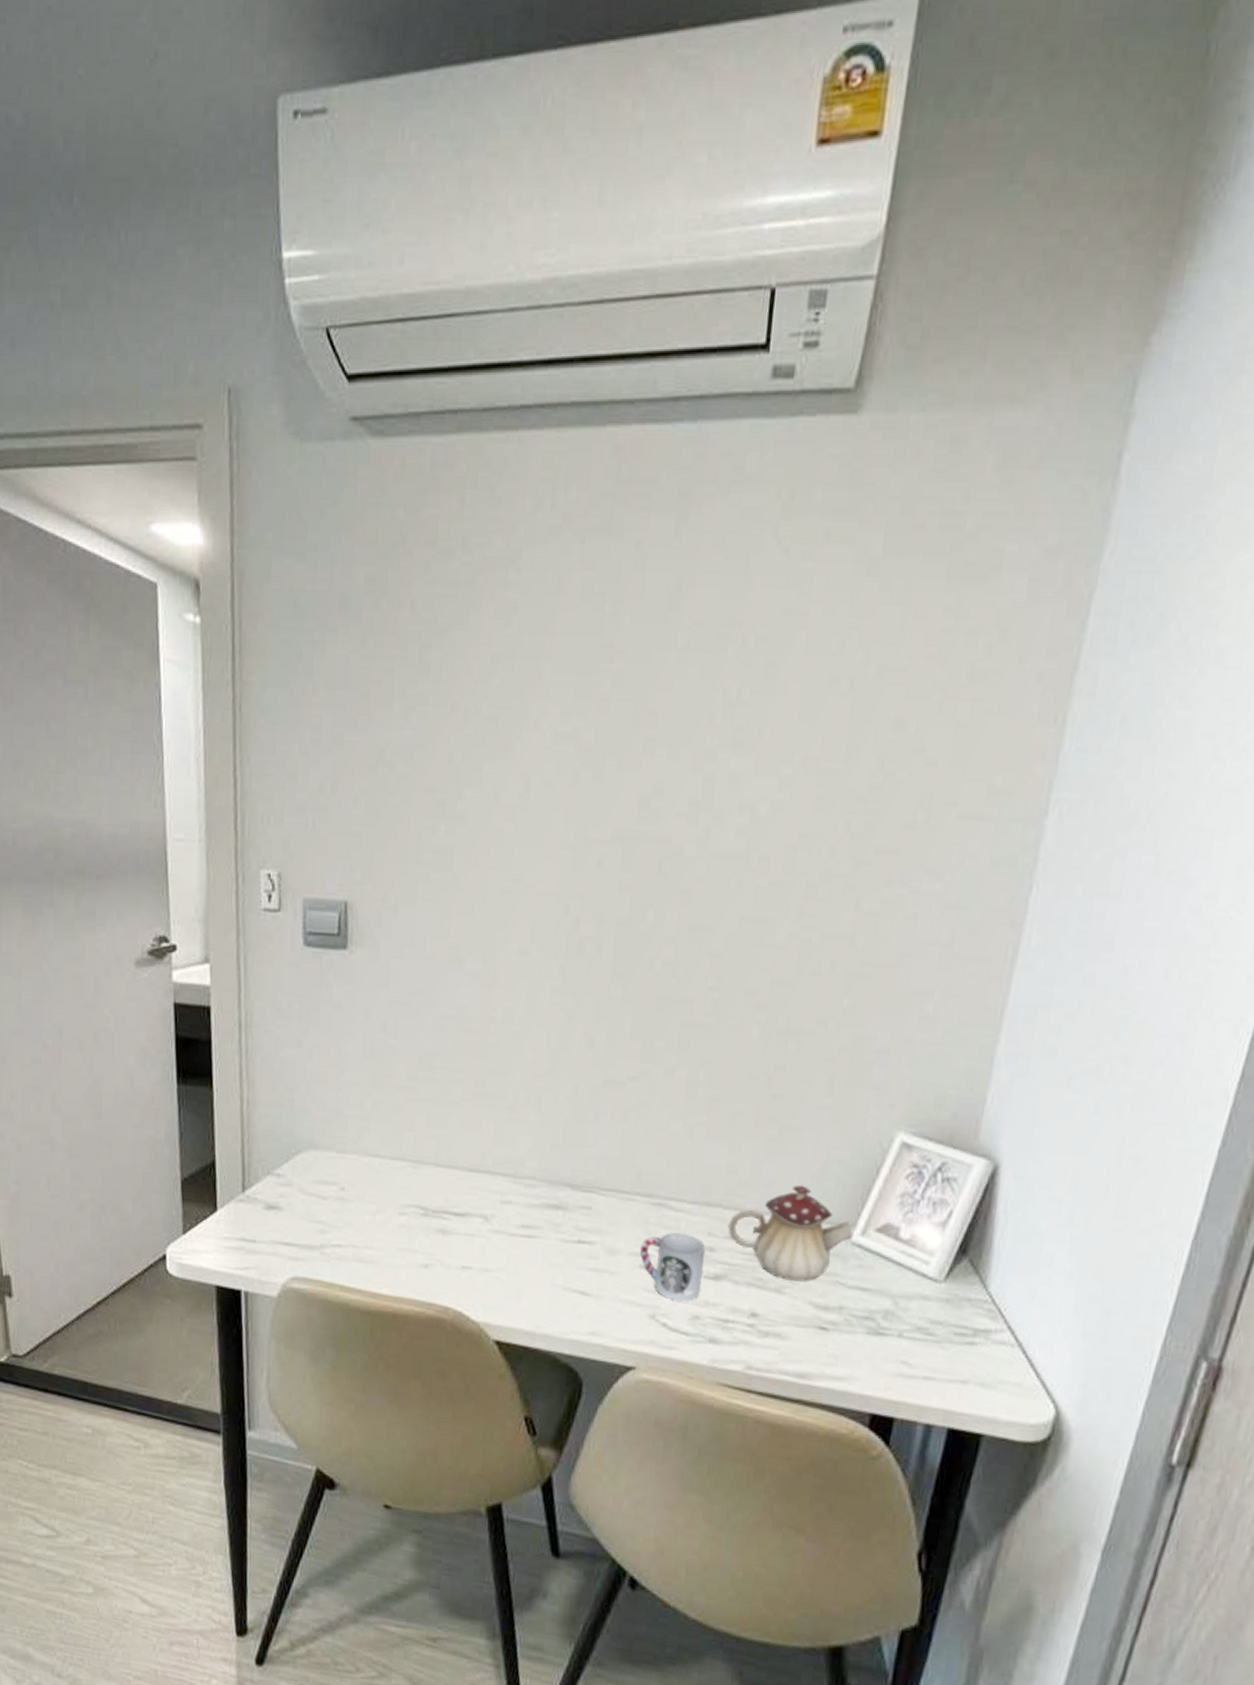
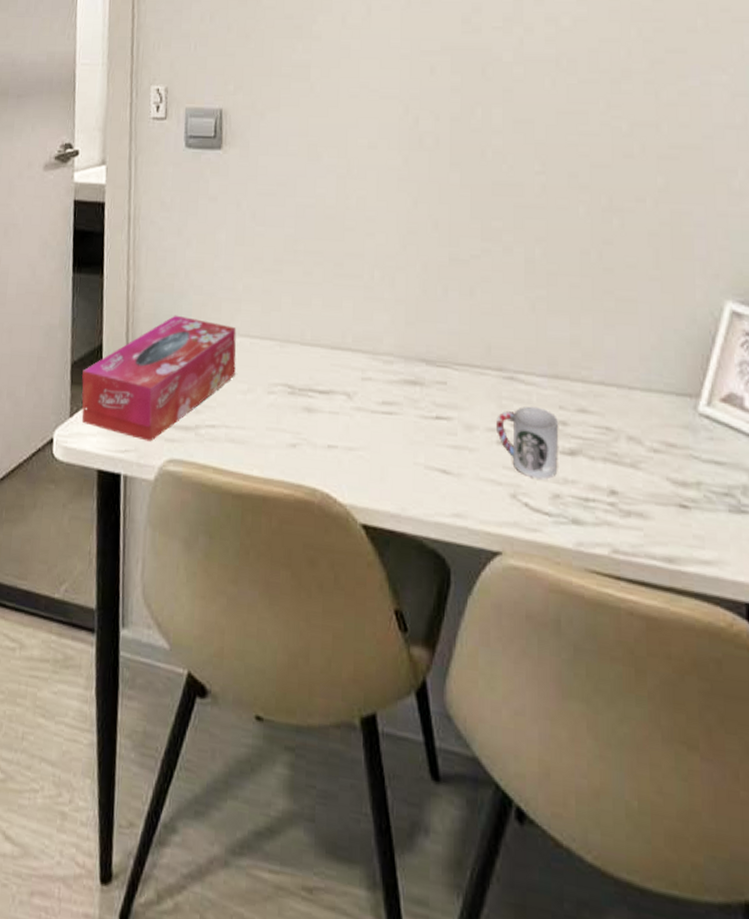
tissue box: none [194,1132,365,1260] -> present [81,315,236,442]
teapot: present [728,1185,853,1282] -> none [577,355,699,456]

